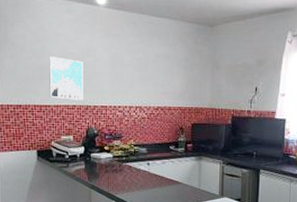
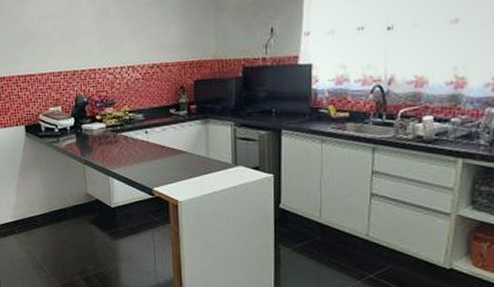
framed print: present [49,56,83,100] -> none [30,18,69,66]

